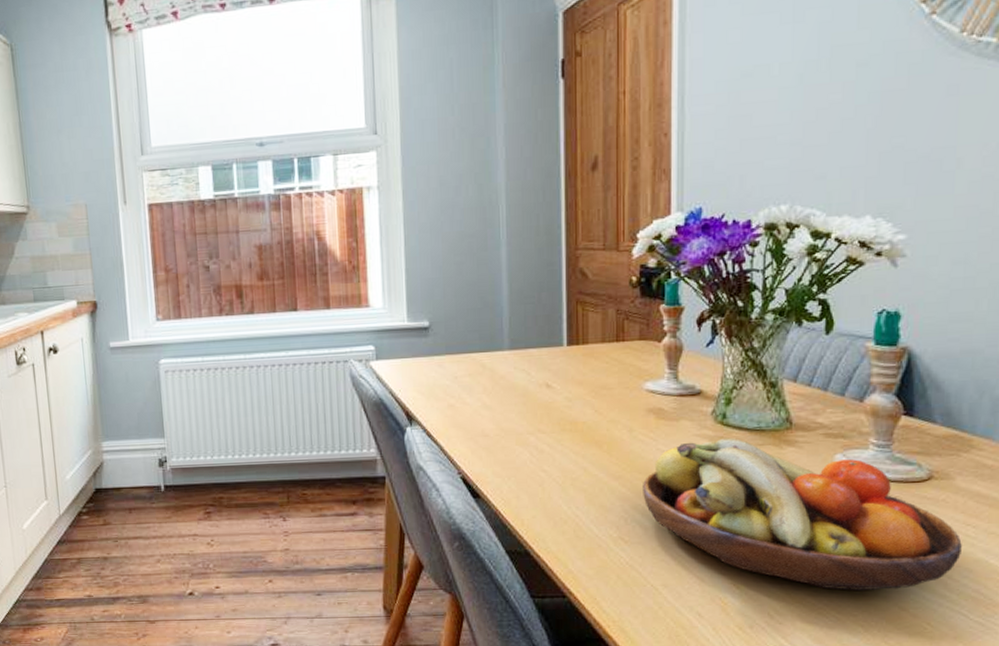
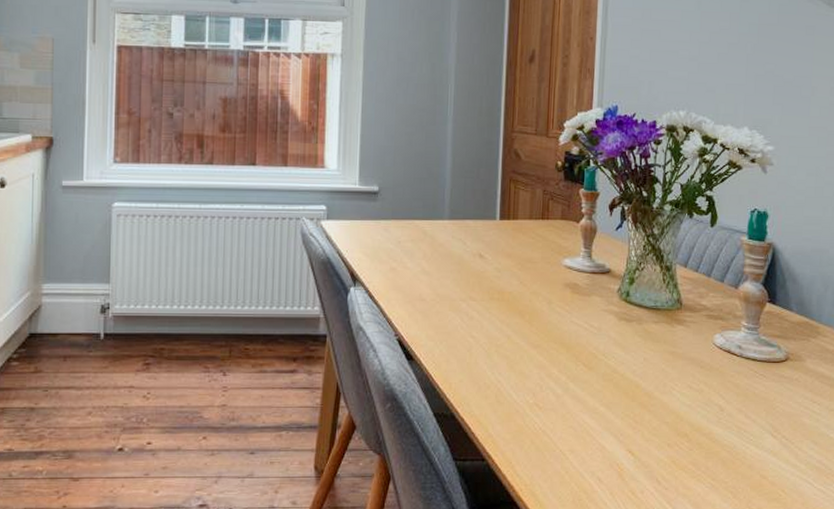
fruit bowl: present [643,437,962,591] -> none [557,314,810,460]

